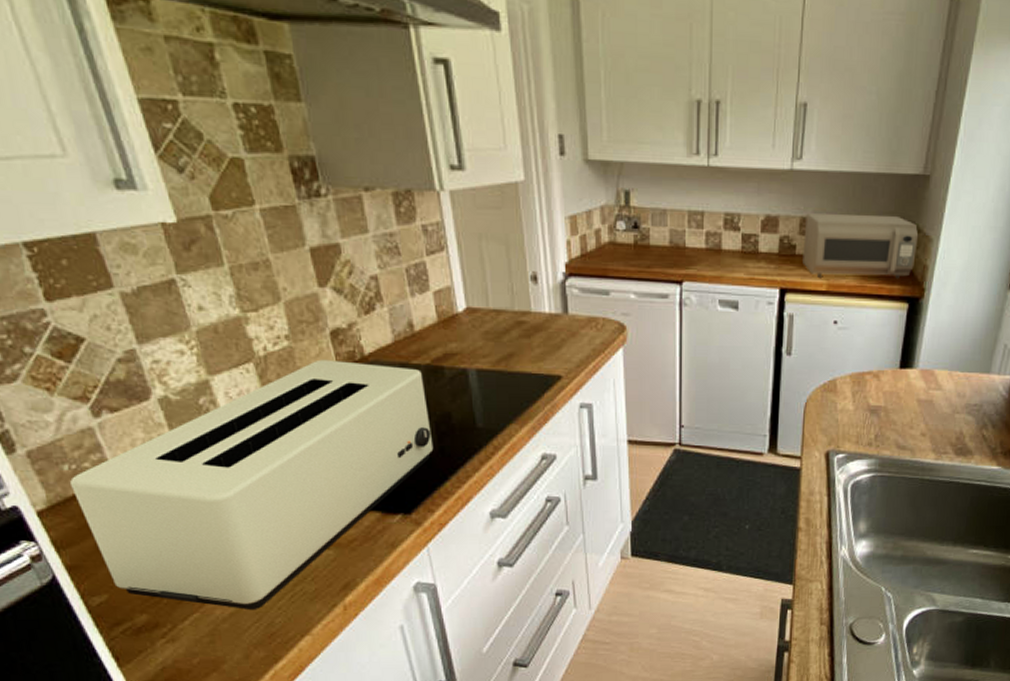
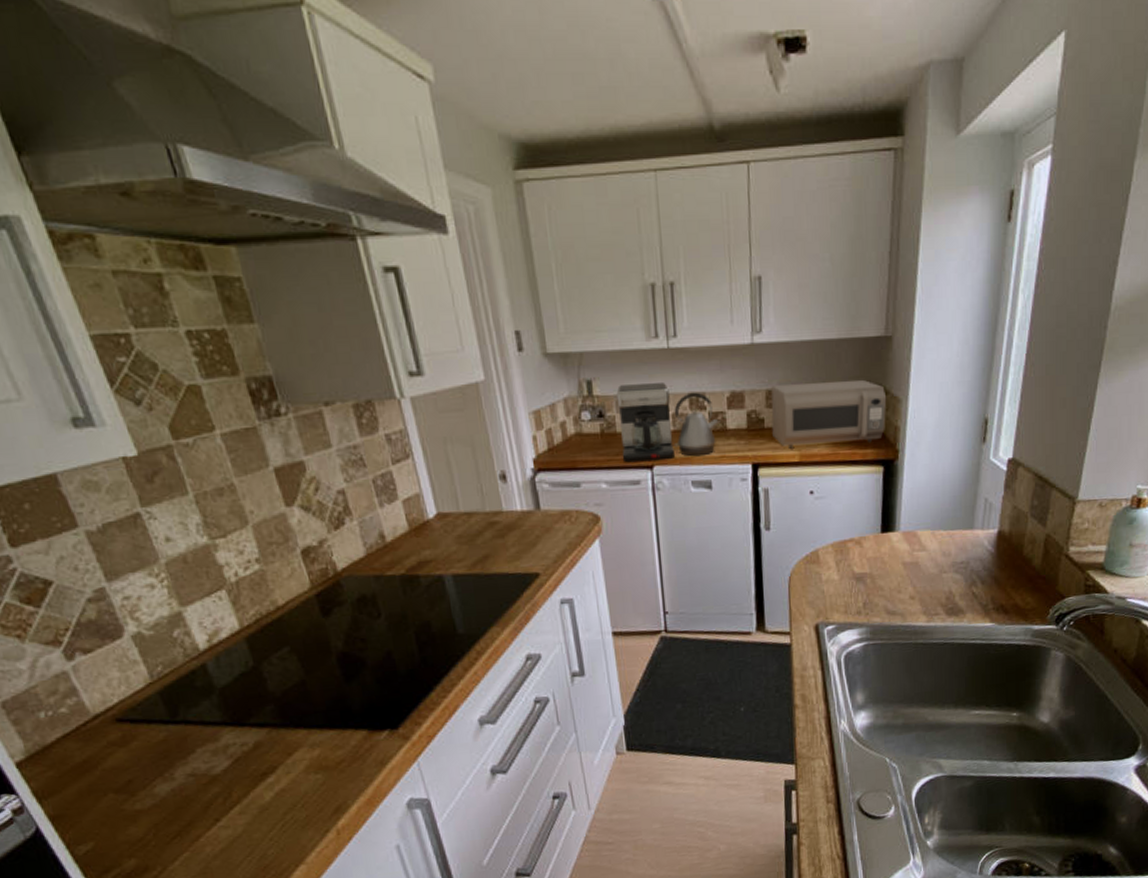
toaster: present [70,359,434,611] -> none [47,579,416,844]
coffee maker: none [653,198,705,276] -> present [616,383,675,463]
kettle: none [706,212,753,277] -> present [674,392,721,457]

